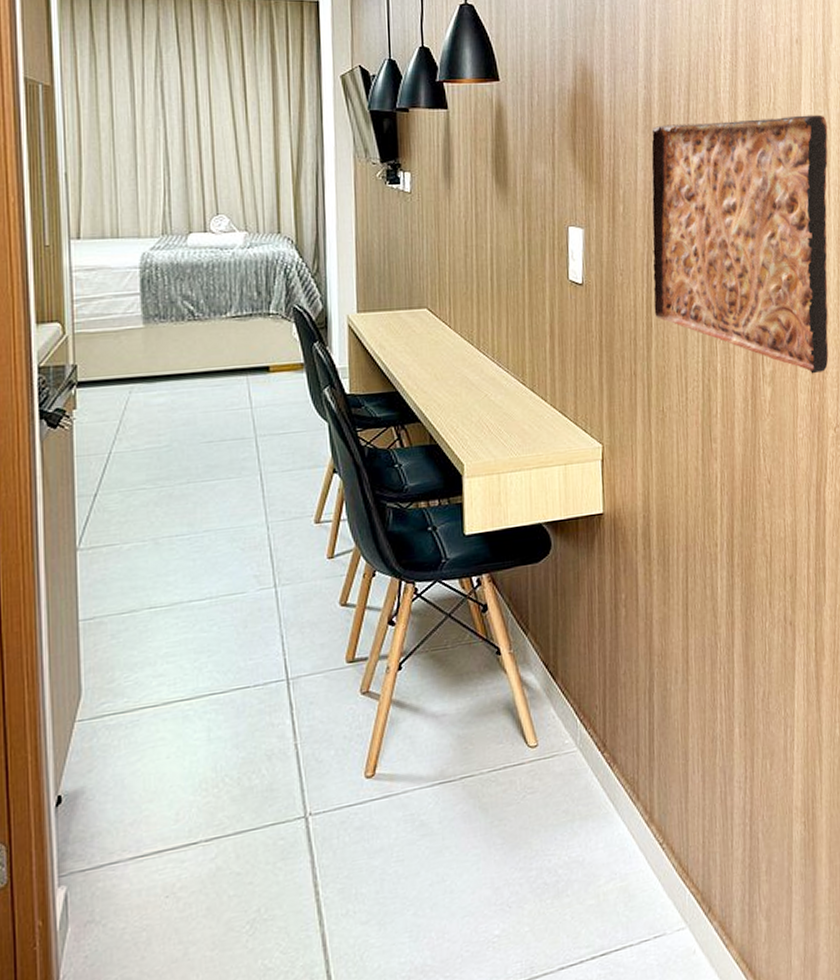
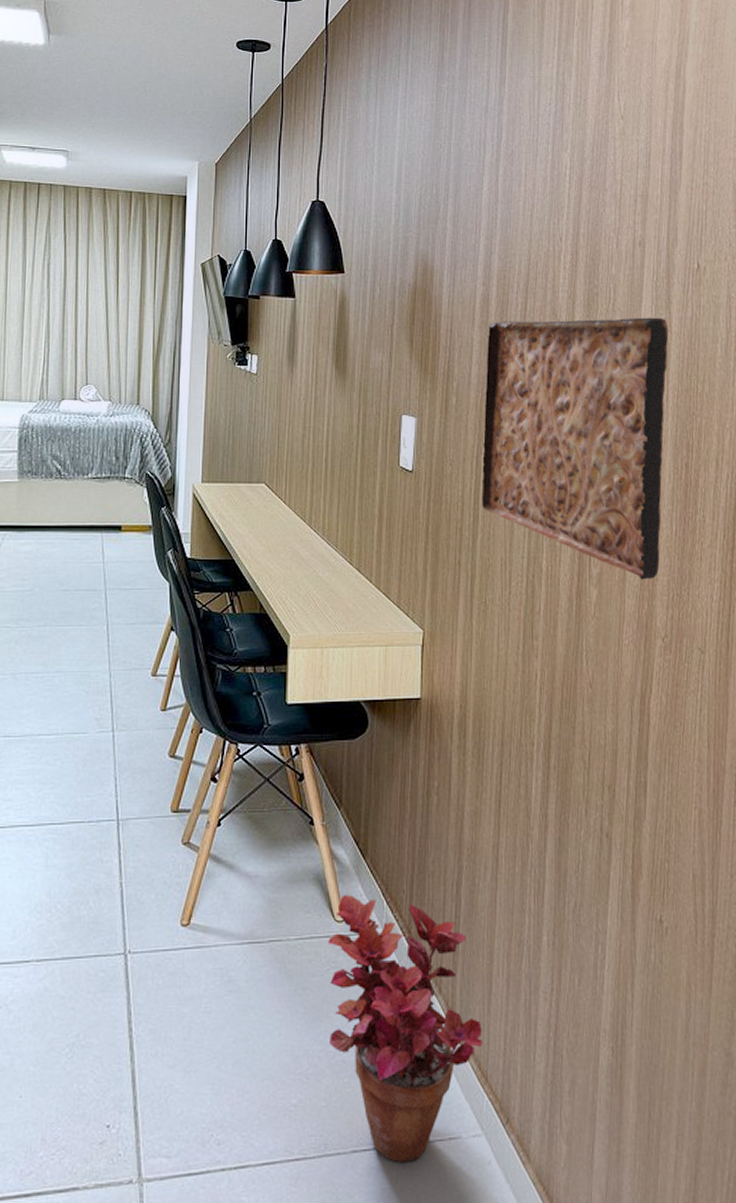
potted plant: none [523,718,682,971] -> present [328,895,483,1164]

